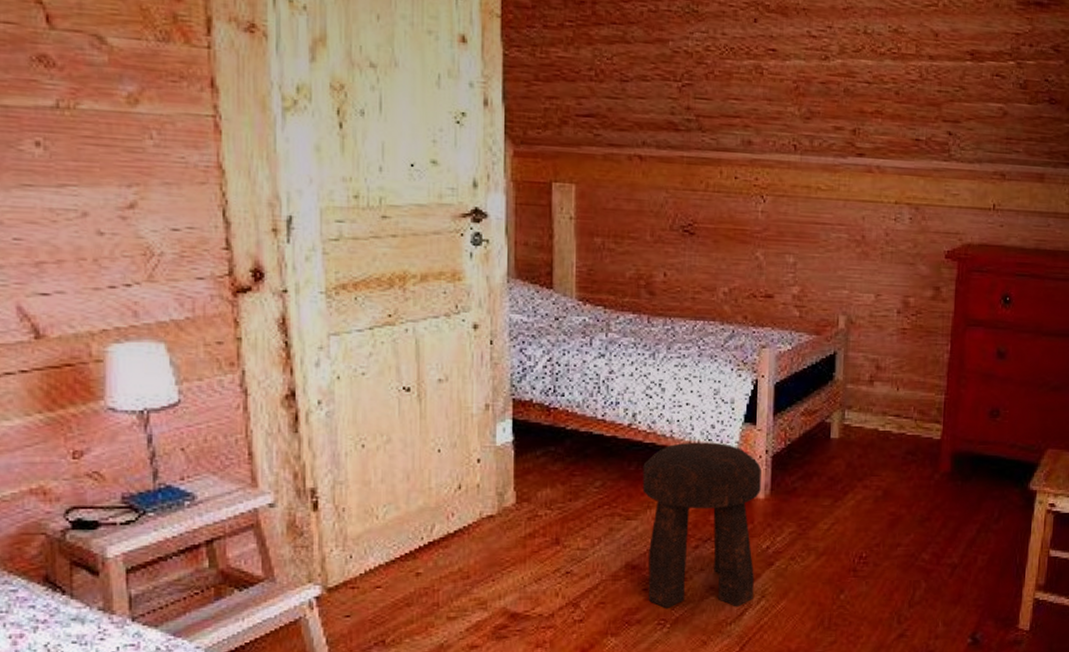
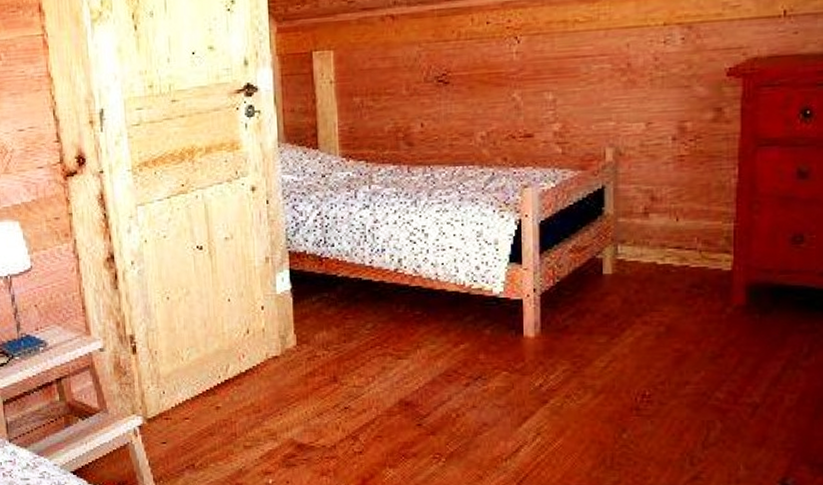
stool: present [642,442,761,608] -> none [411,283,530,444]

